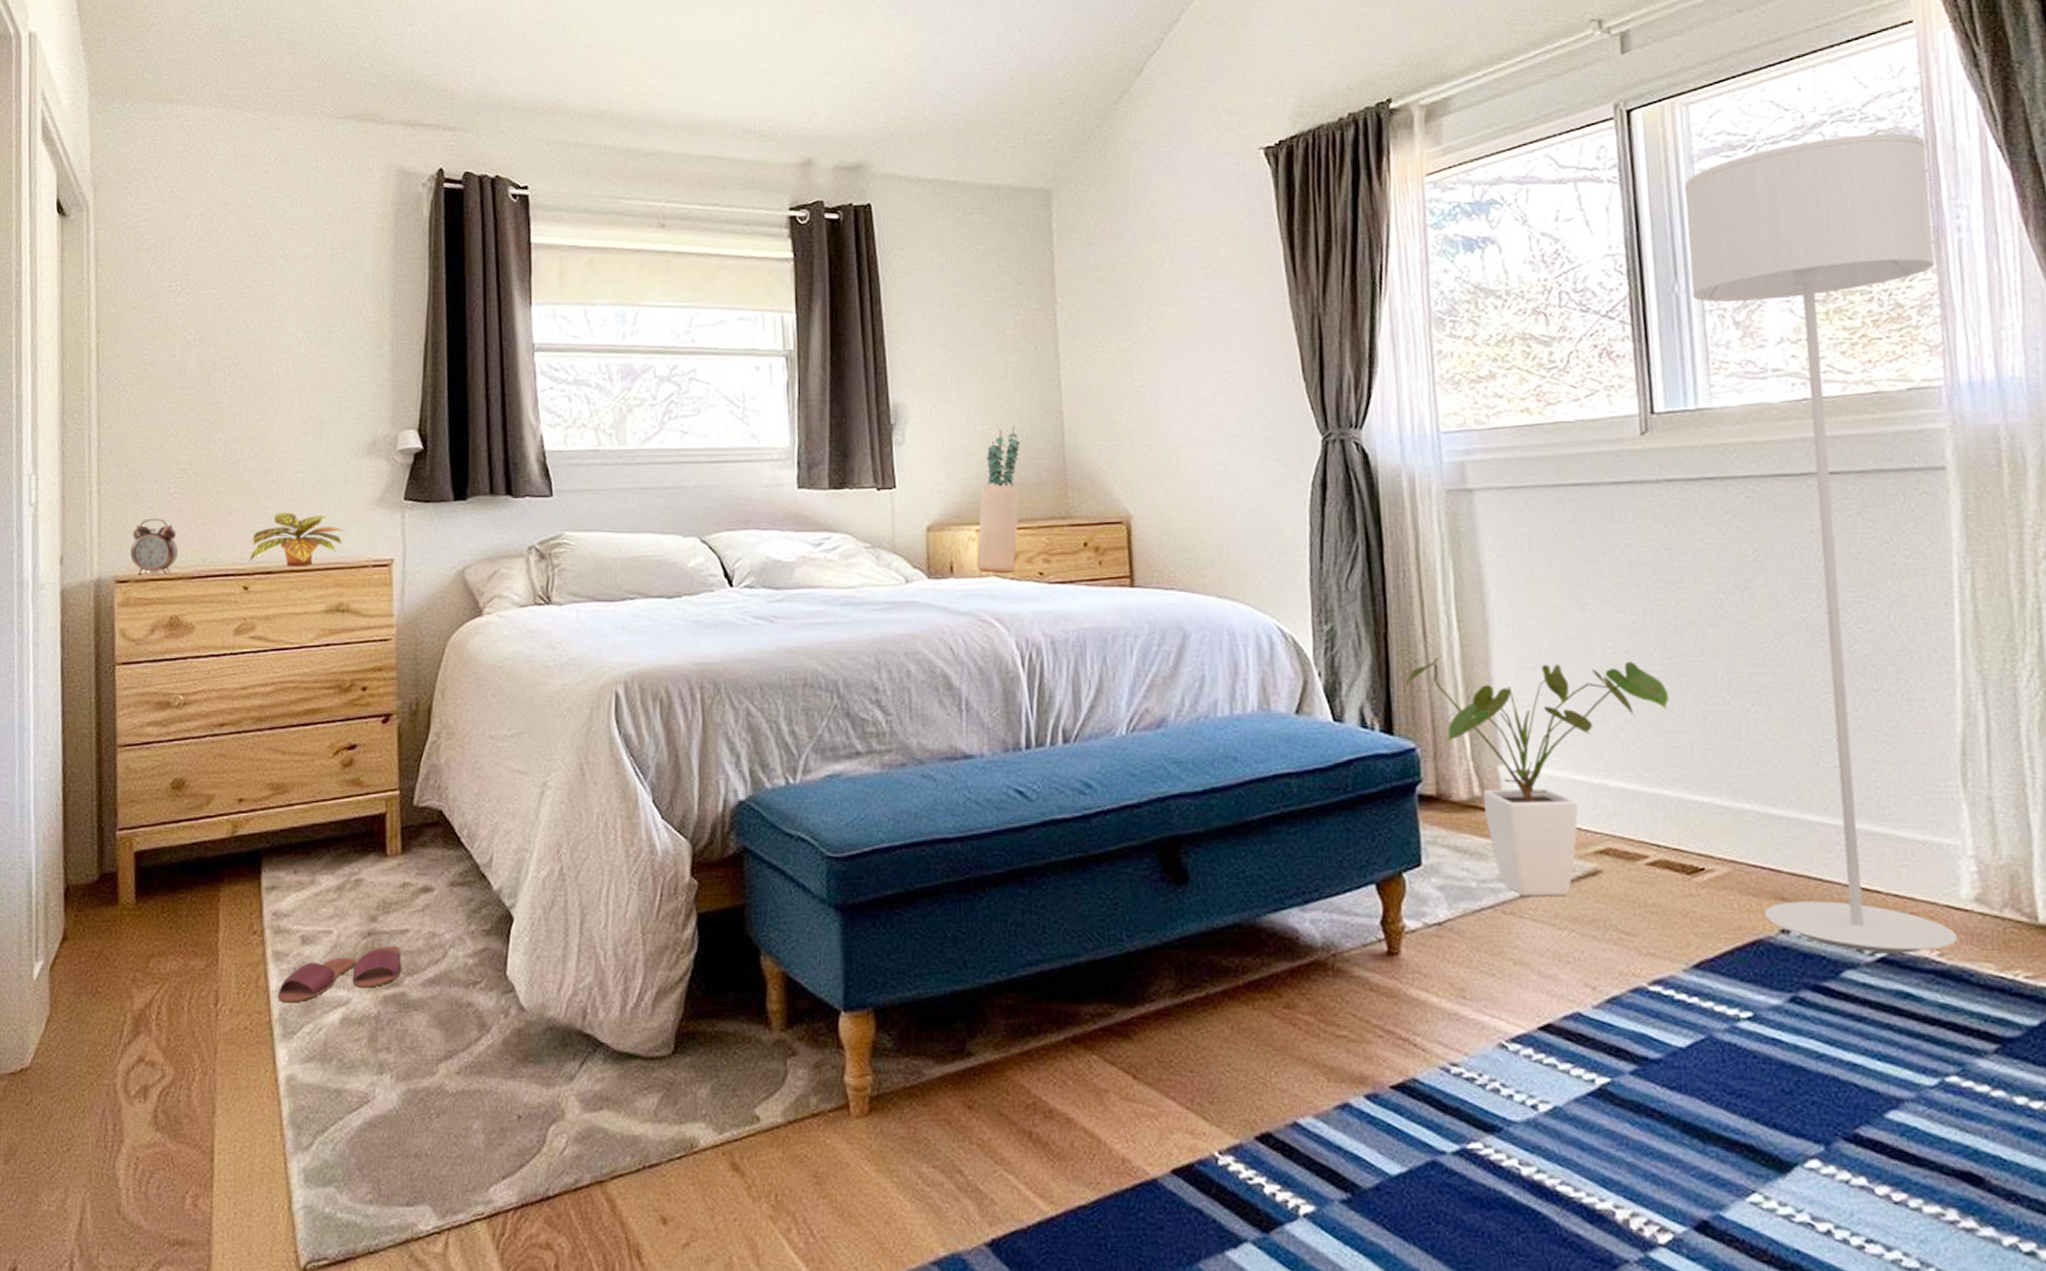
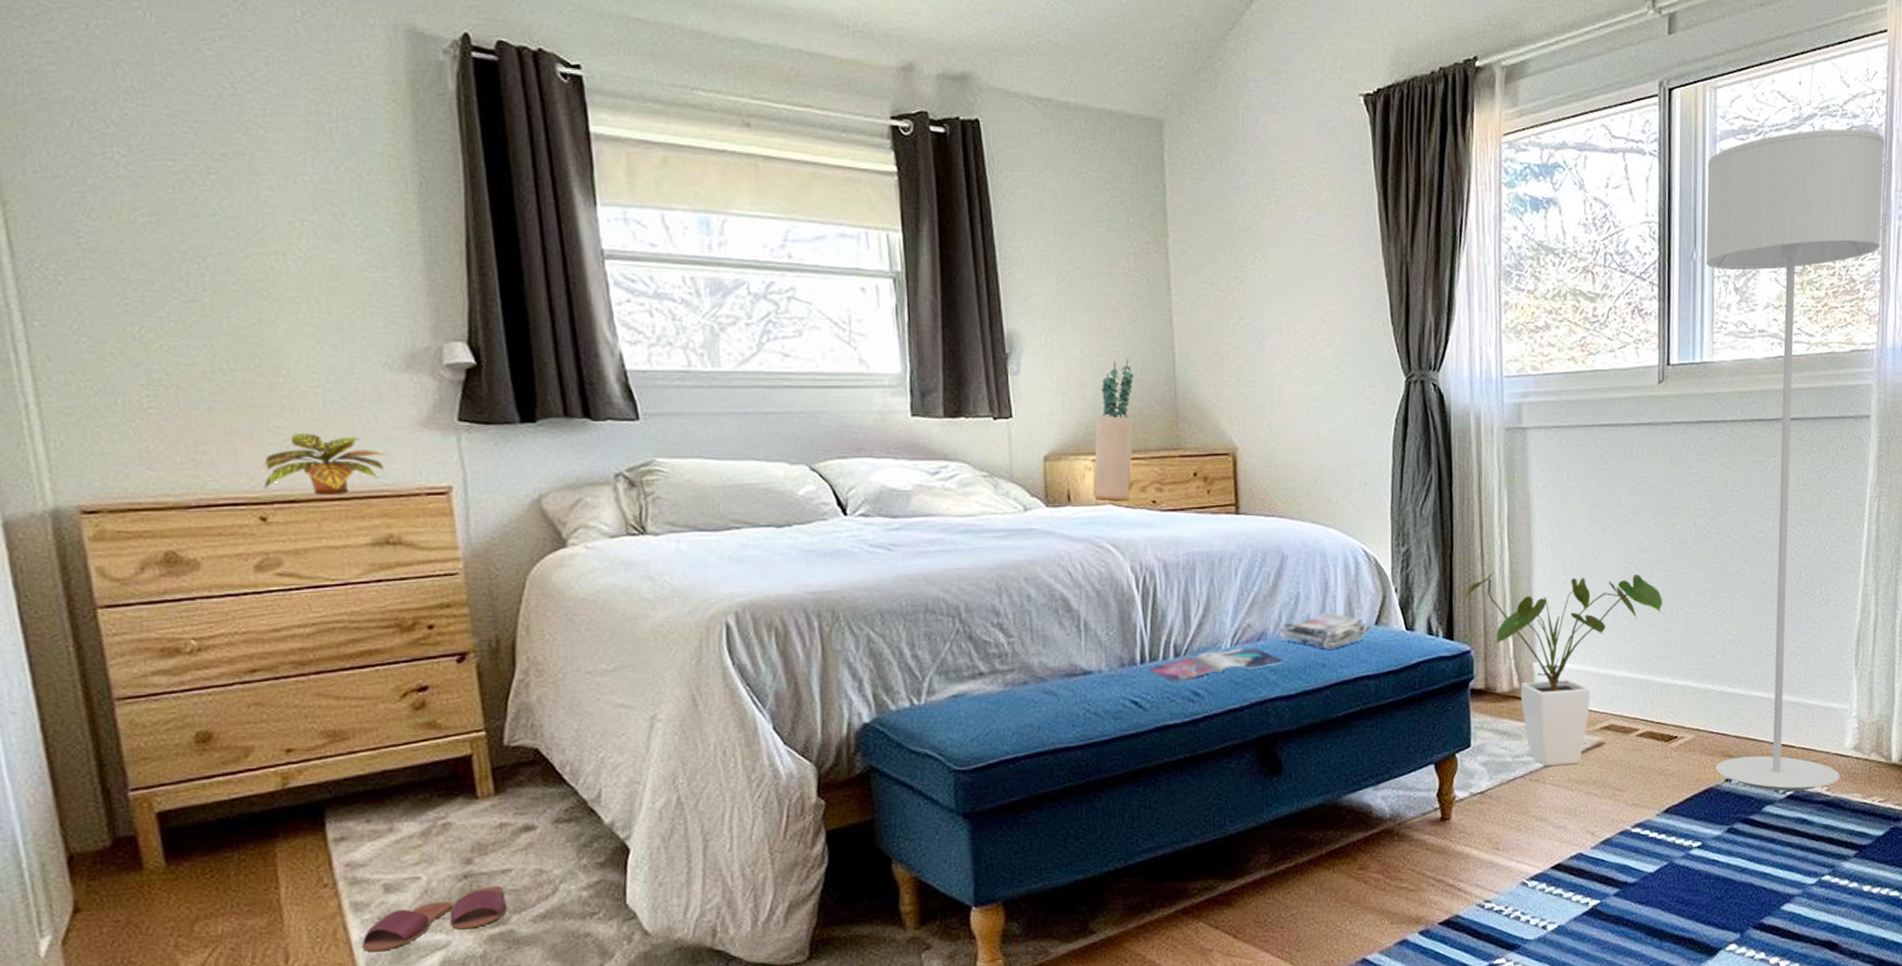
alarm clock: present [130,518,178,575] -> none [96,437,165,505]
magazine: none [1036,697,1290,772] -> present [1149,611,1371,683]

